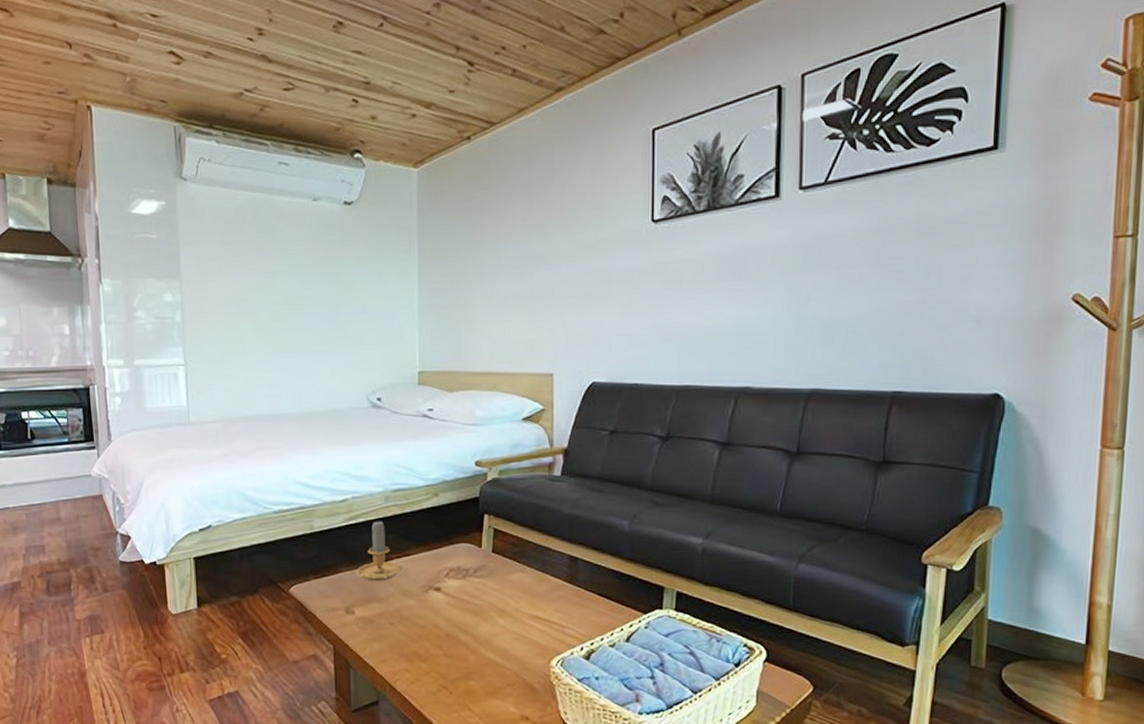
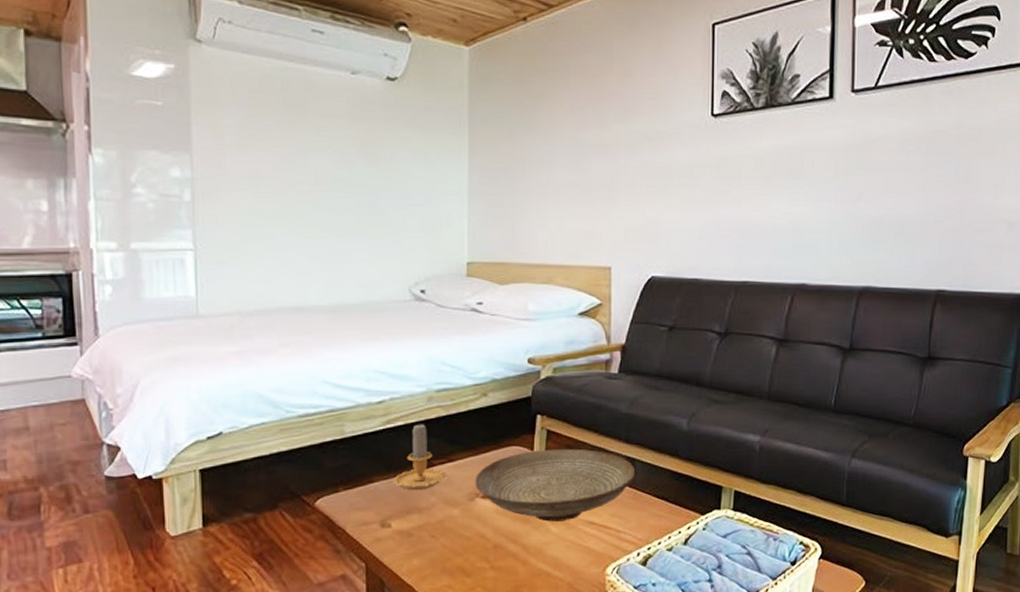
decorative bowl: none [428,546,578,615] -> present [475,448,636,522]

